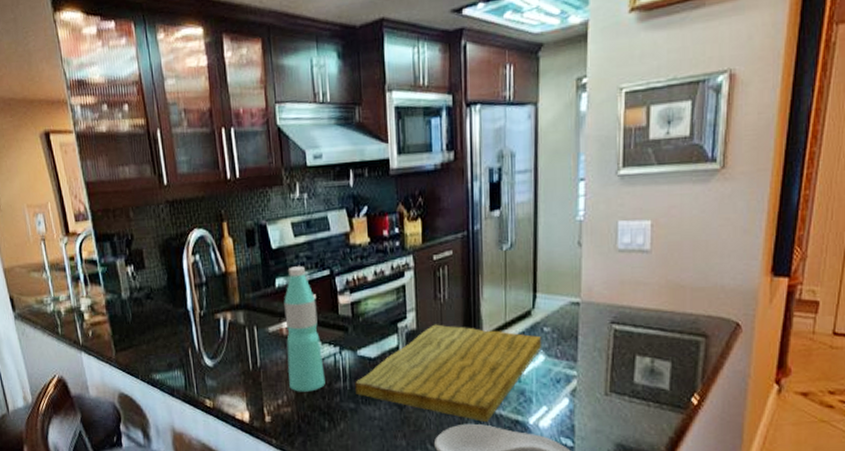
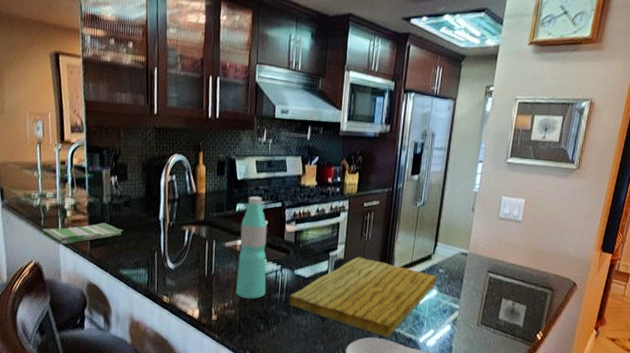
dish towel: none [61,321,149,353] -> present [43,222,123,245]

